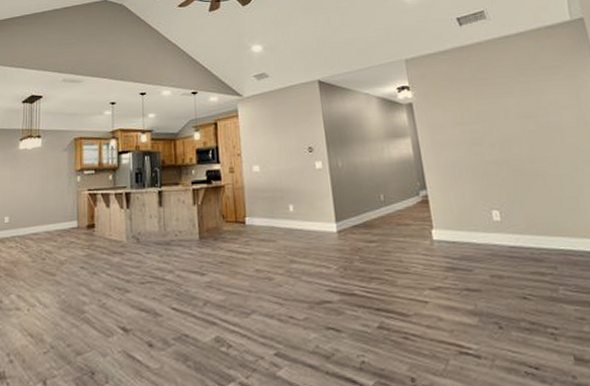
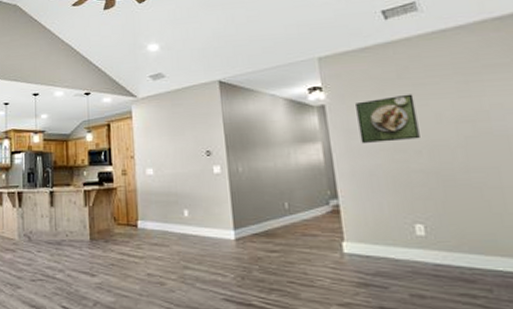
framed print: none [438,93,493,138] -> present [356,94,420,143]

